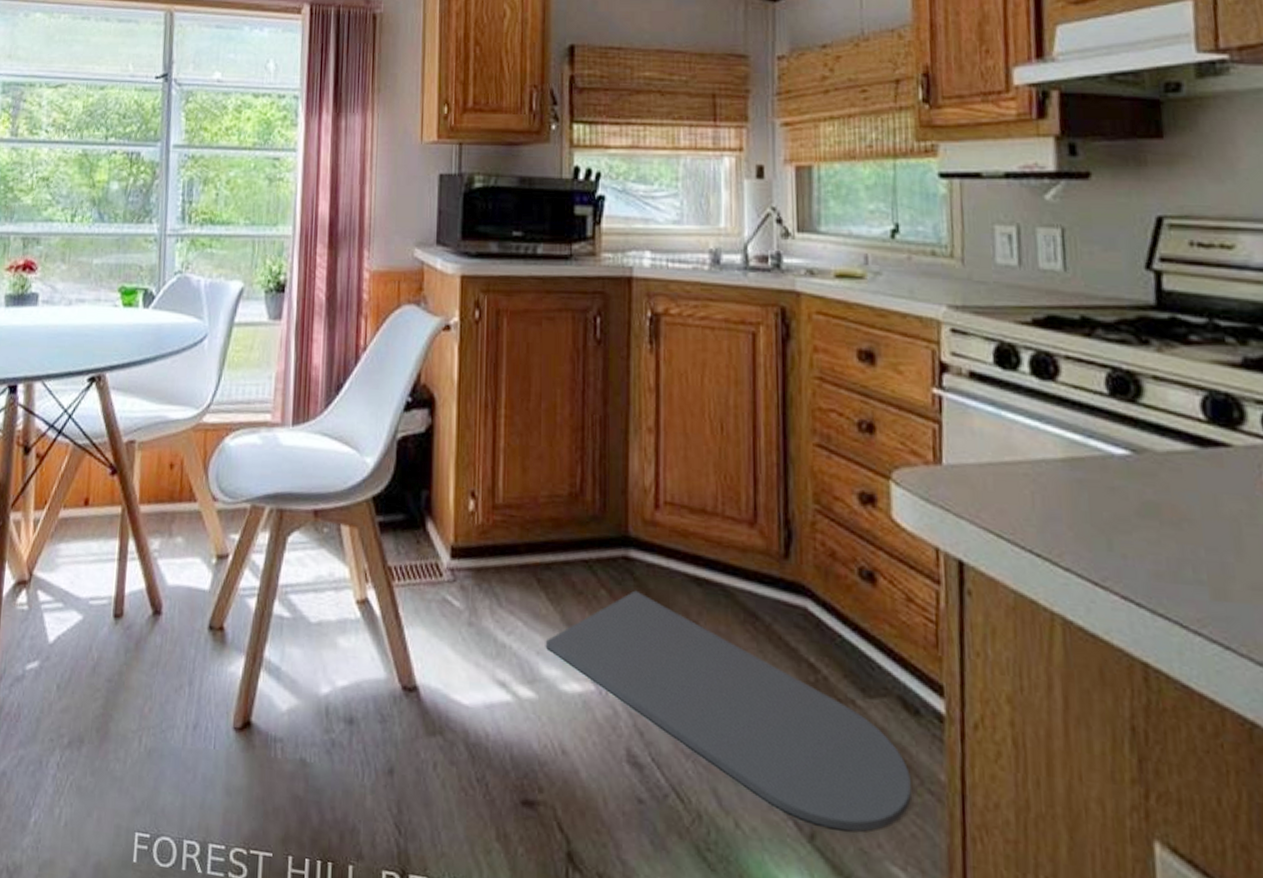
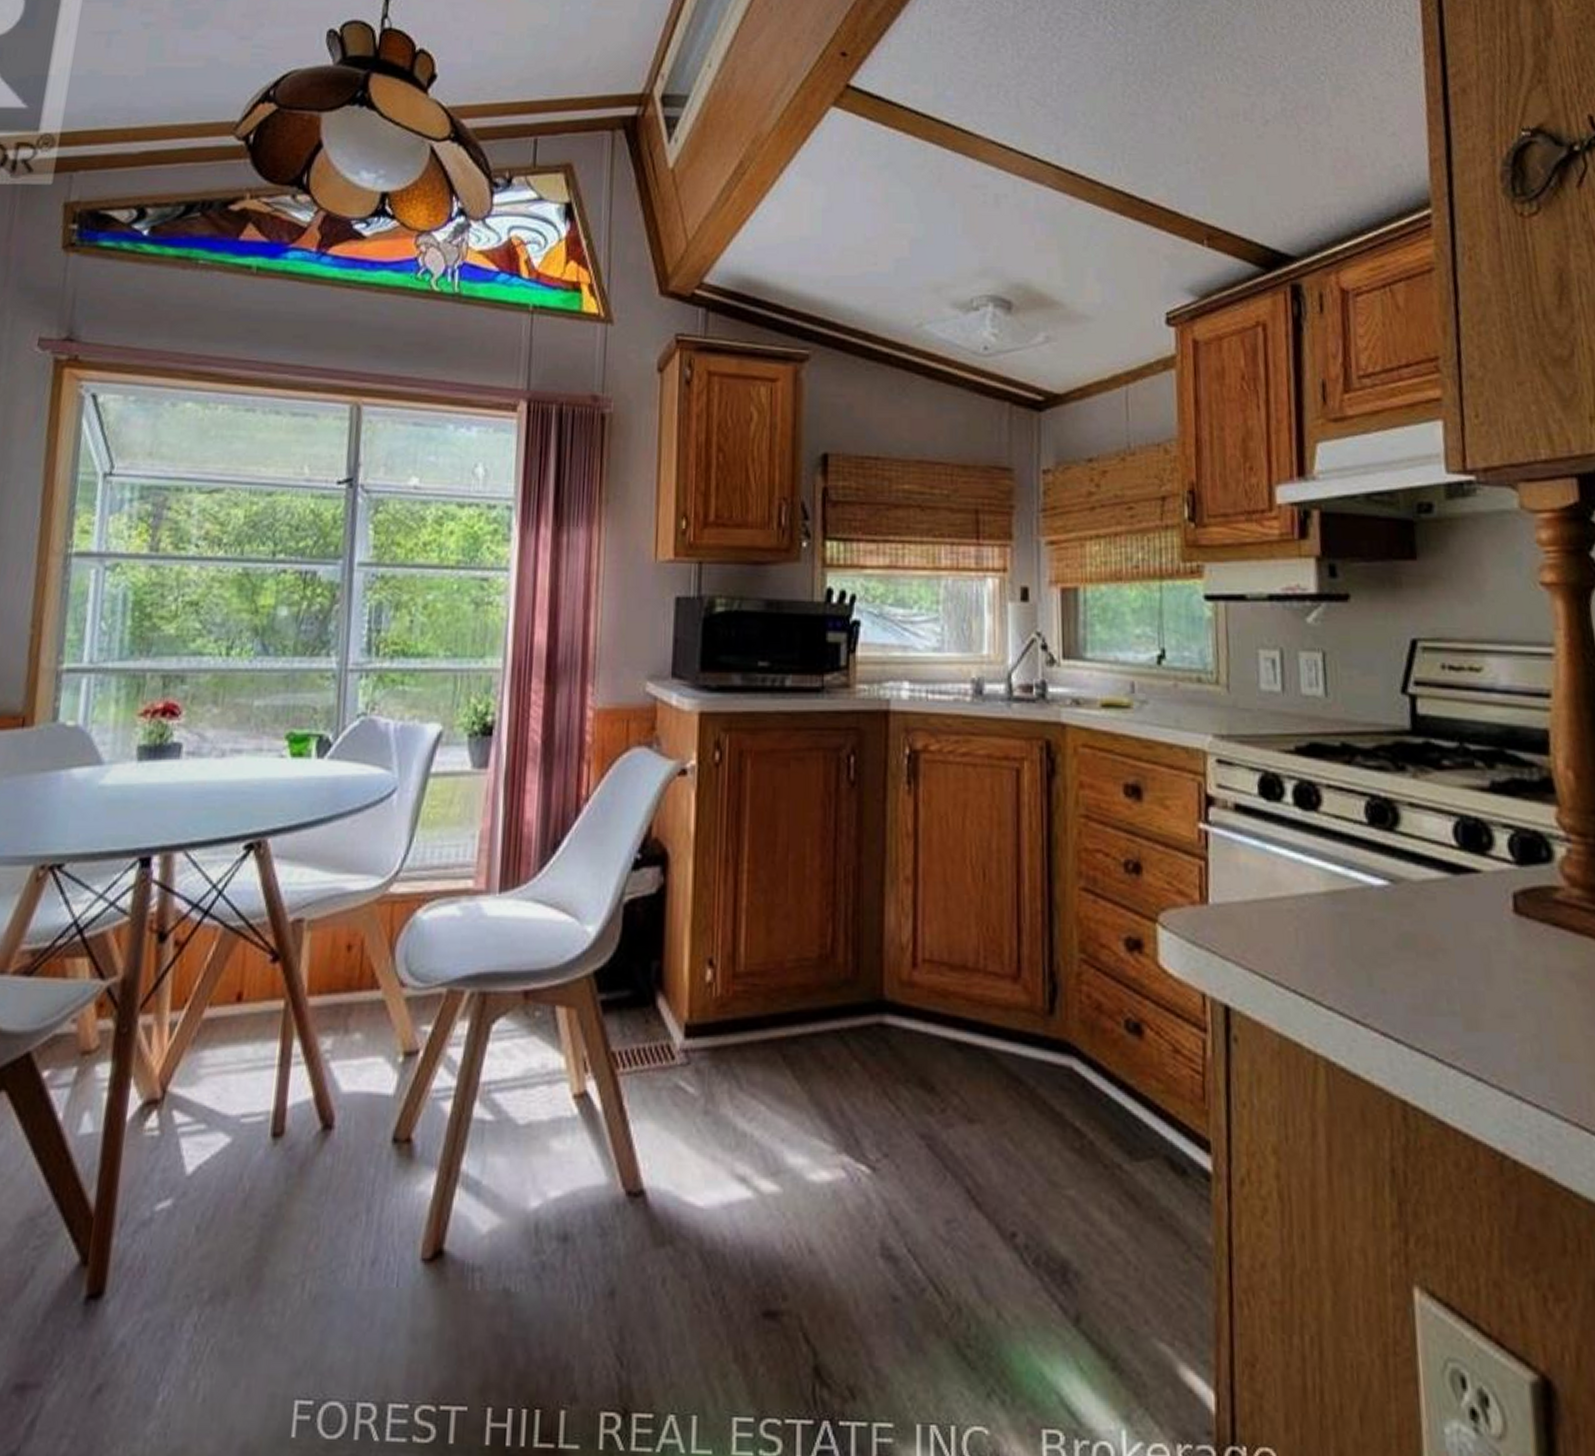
door mat: present [545,590,911,832] -> none [791,1060,1179,1310]

